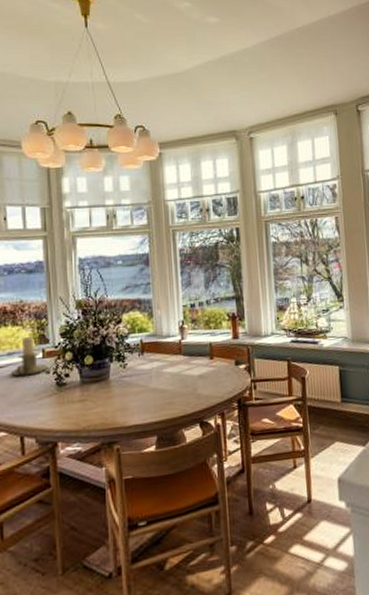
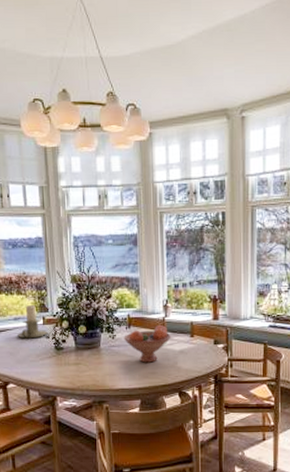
fruit bowl: none [136,348,189,393] -> present [124,324,171,363]

